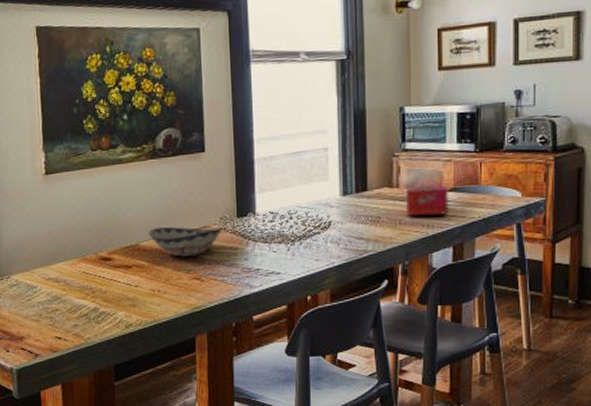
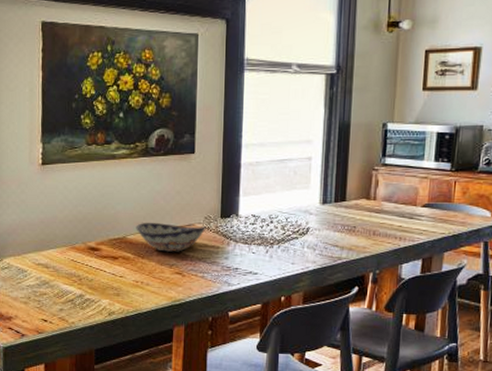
tissue box: present [406,185,448,216] -> none [381,199,422,229]

